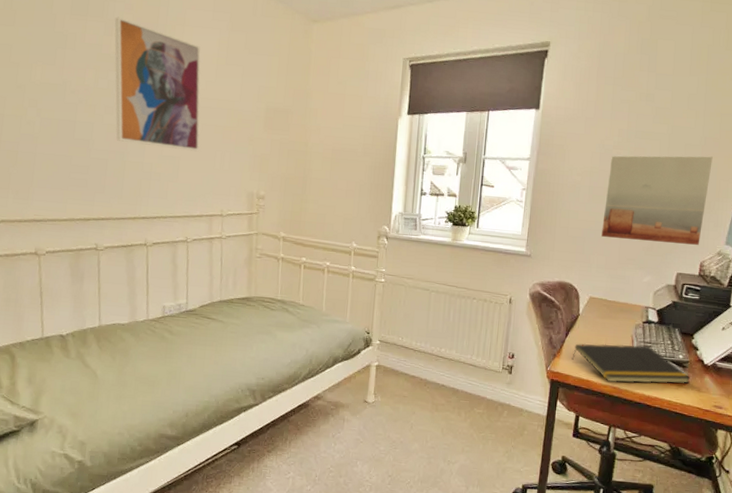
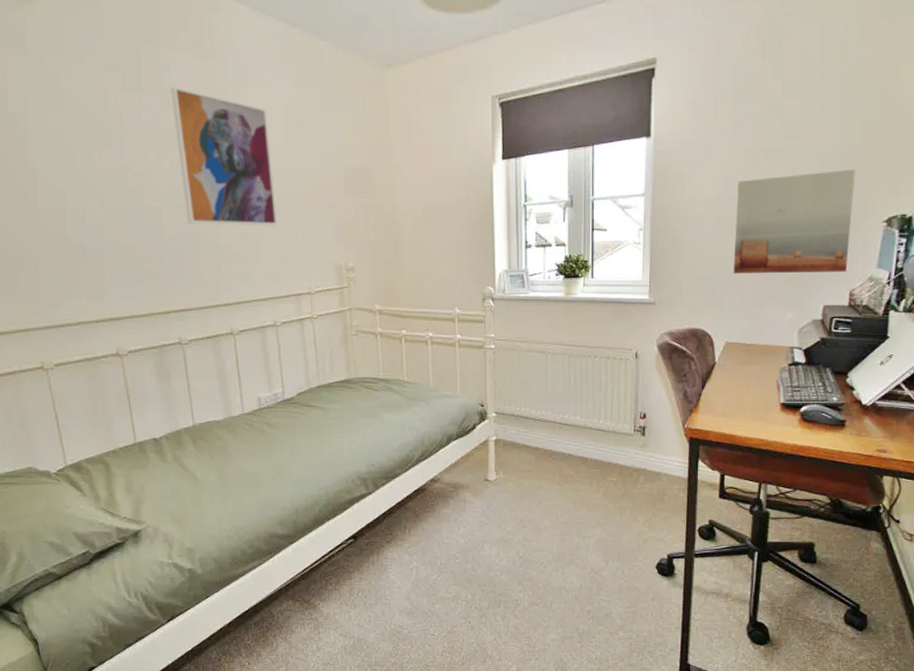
notepad: present [571,343,691,384] -> none [711,390,848,435]

